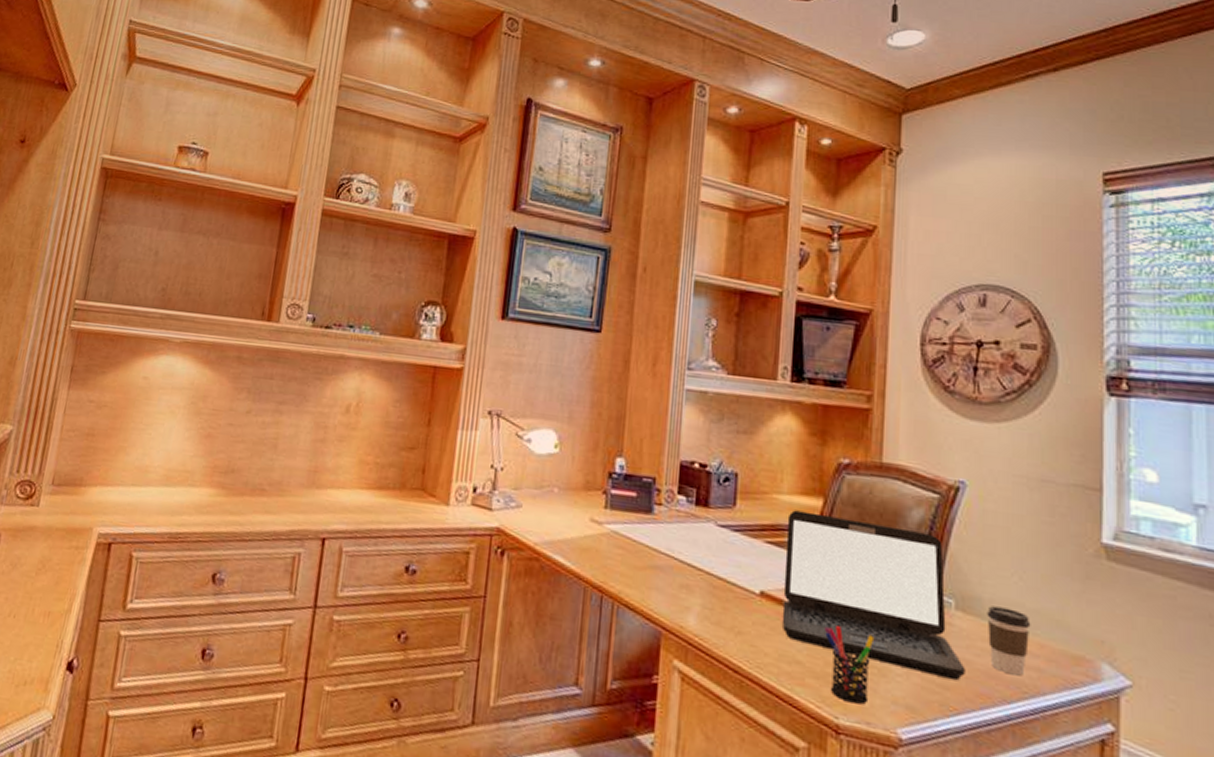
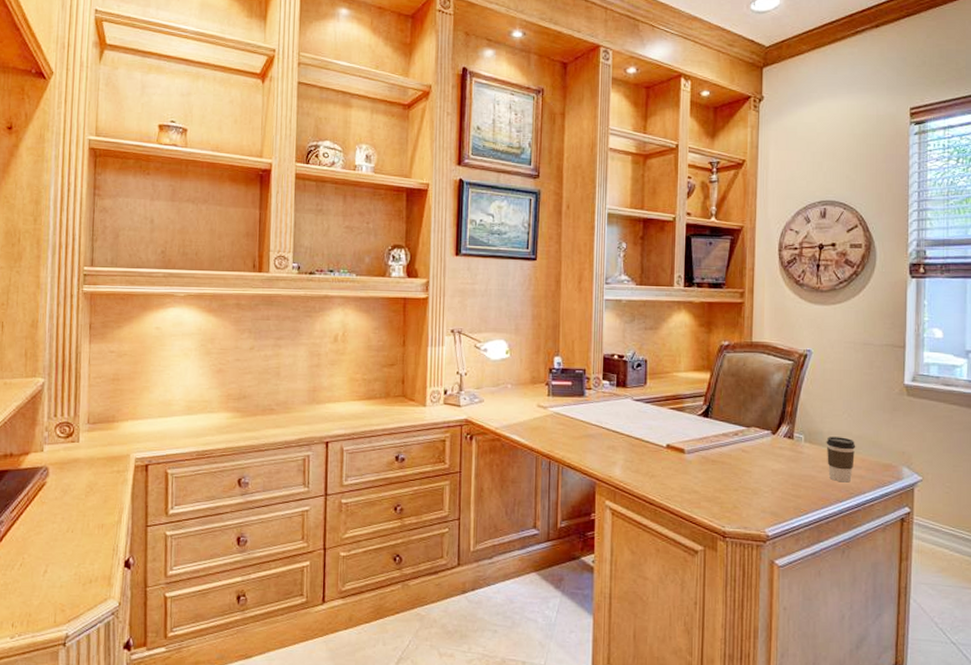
laptop: present [782,510,965,681] -> none [683,383,812,491]
pen holder: present [823,626,875,705] -> none [713,463,749,515]

